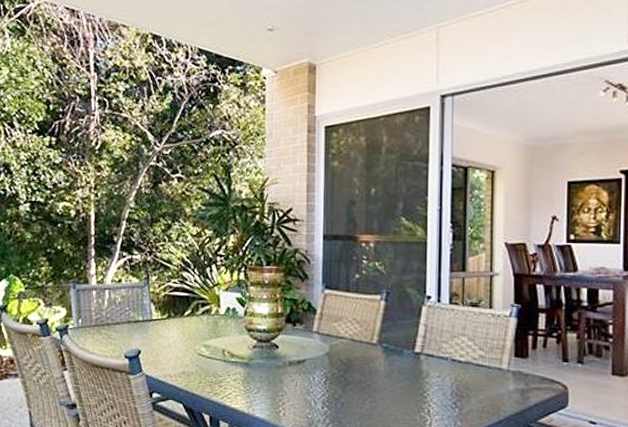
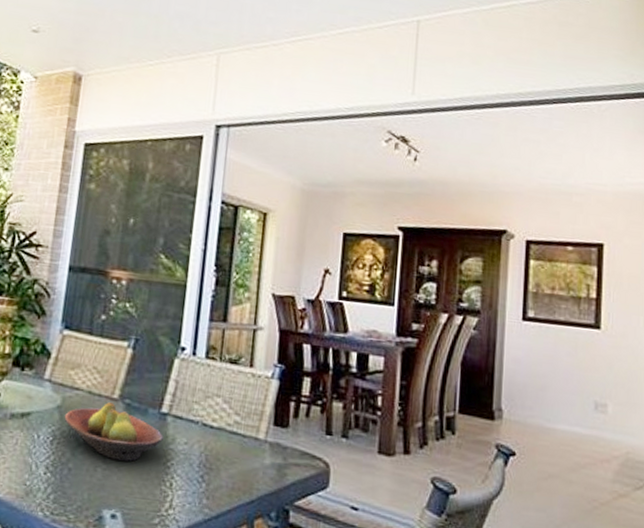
fruit bowl: none [333,347,419,394] -> present [64,402,164,462]

